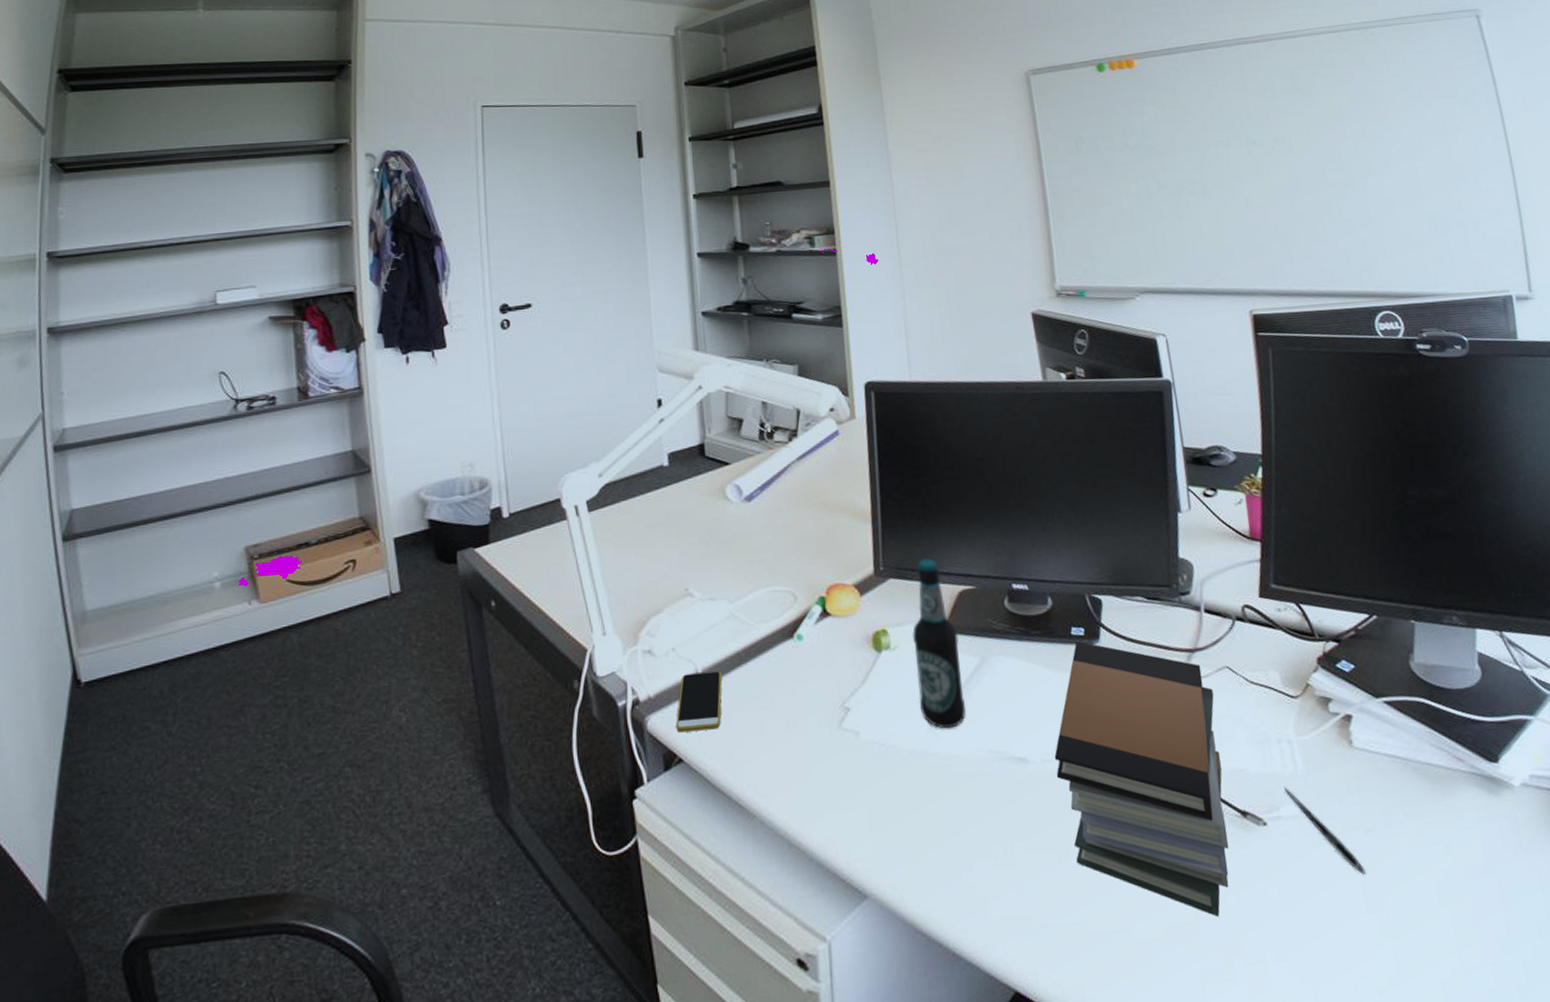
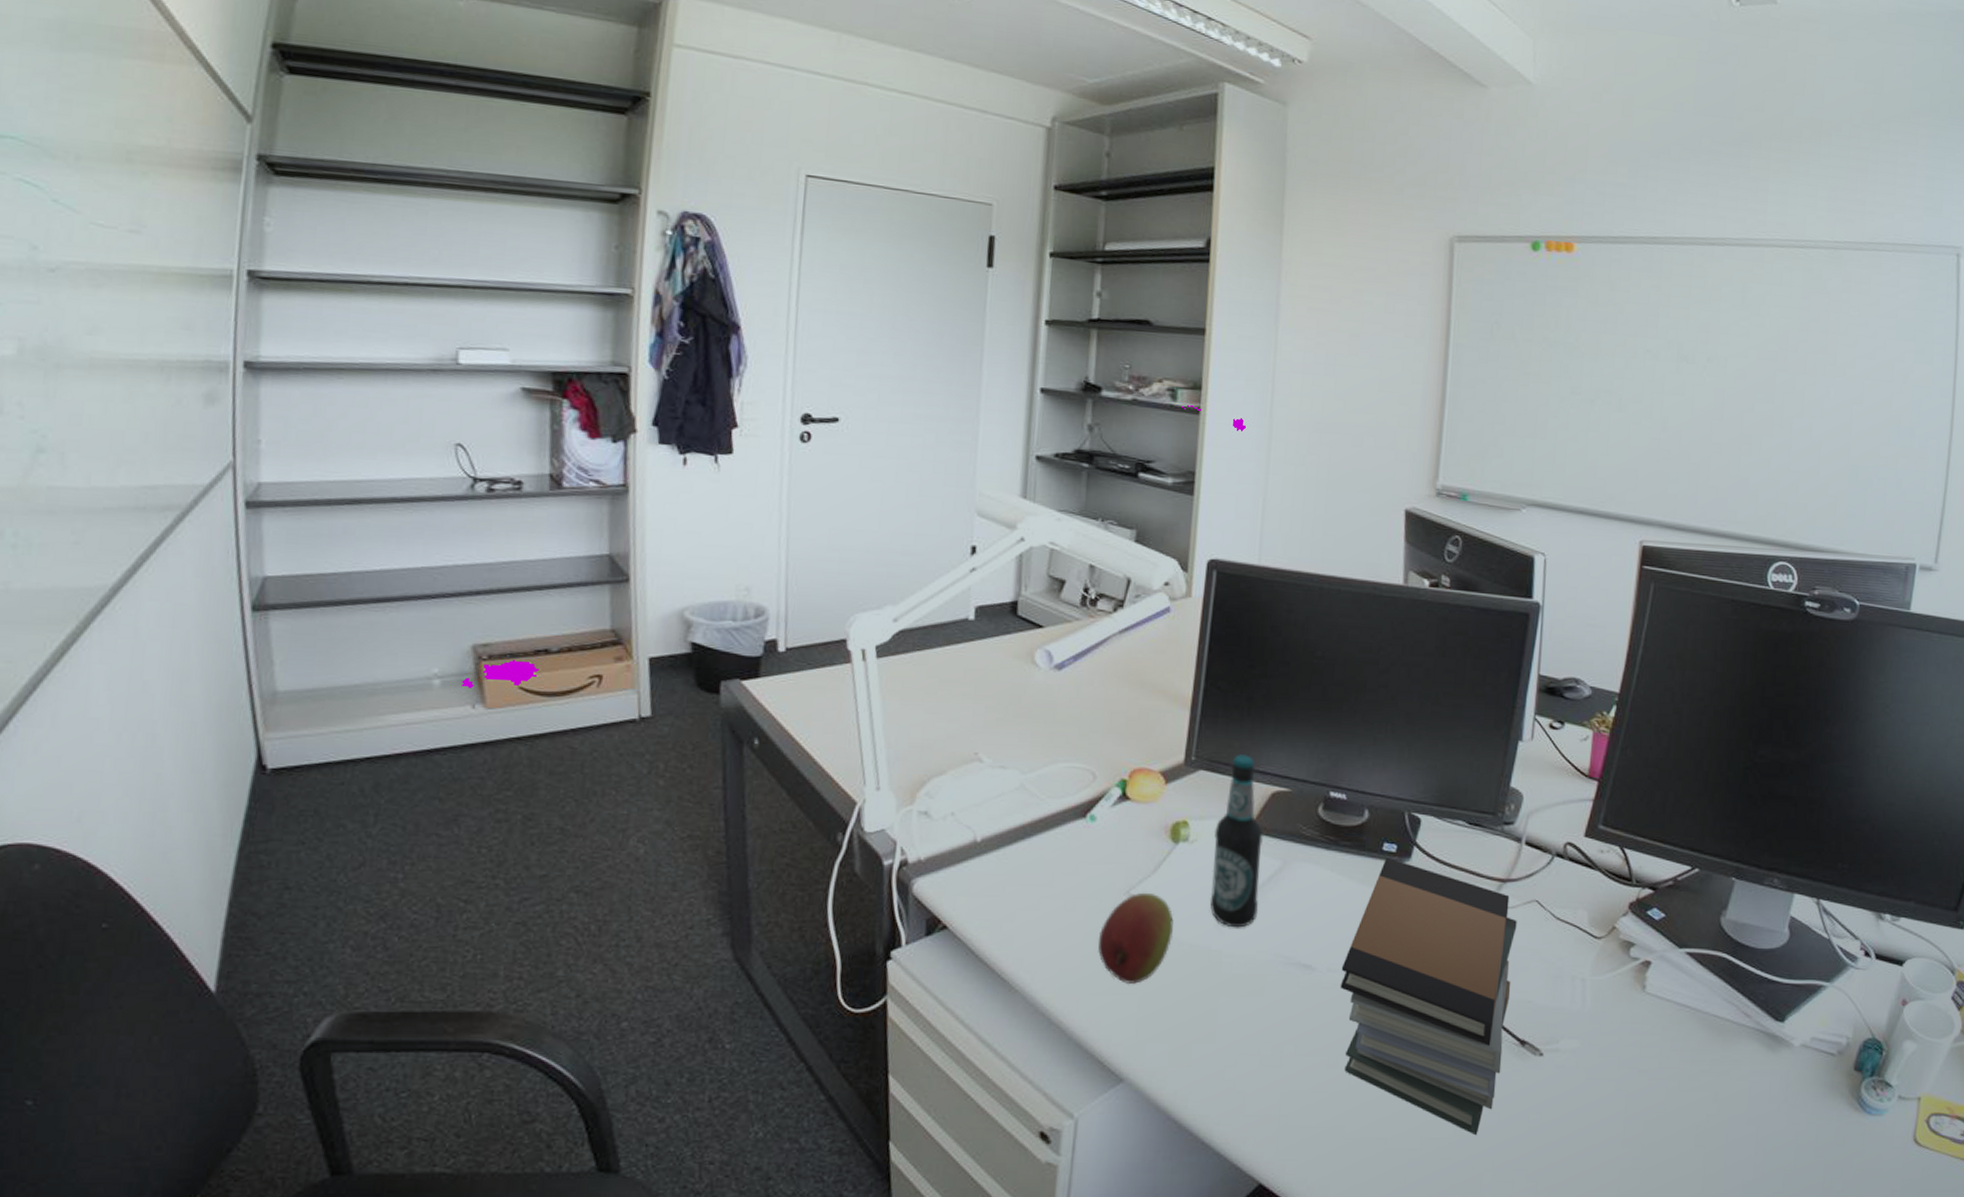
smartphone: present [676,671,722,733] -> none [944,841,1002,900]
fruit: none [823,703,891,798] -> present [1098,892,1174,985]
pen: present [1284,787,1366,875] -> none [1568,1022,1630,1111]

